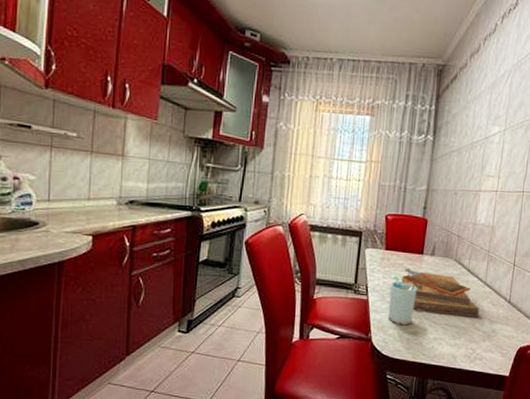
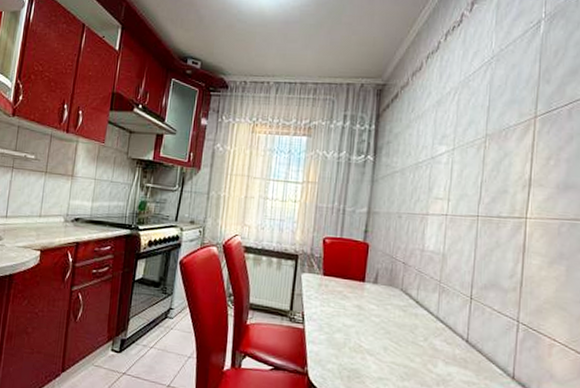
cup: present [389,276,417,326] -> none [327,305,359,361]
clipboard: present [401,268,480,317] -> none [341,296,431,357]

